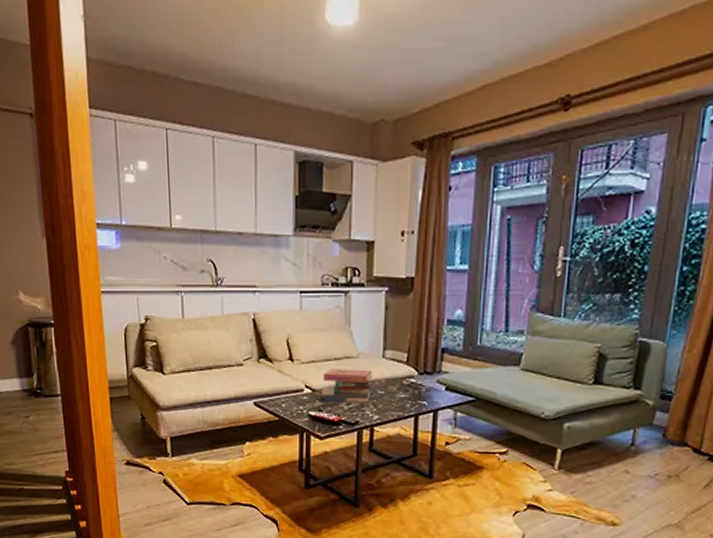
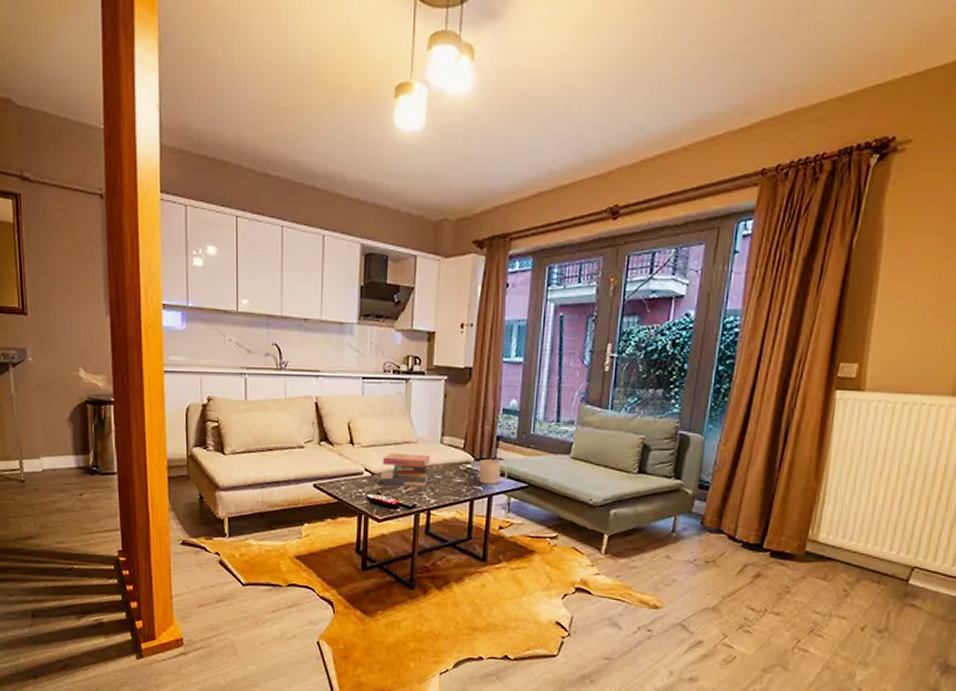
mug: none [423,373,454,399] -> present [478,459,508,485]

